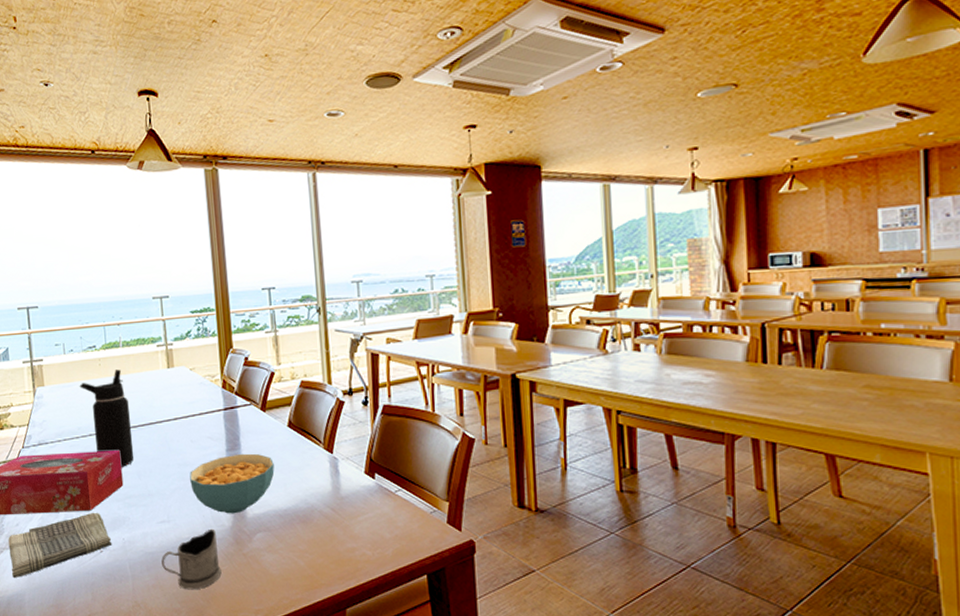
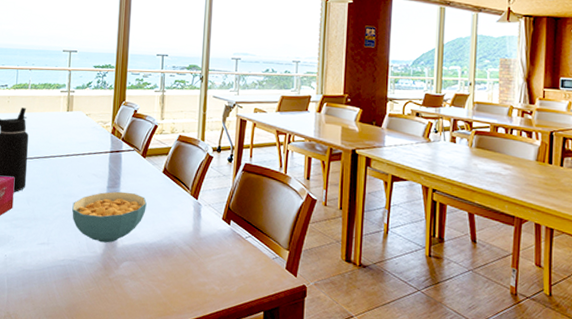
tea glass holder: present [161,528,222,590] -> none [36,254,88,307]

